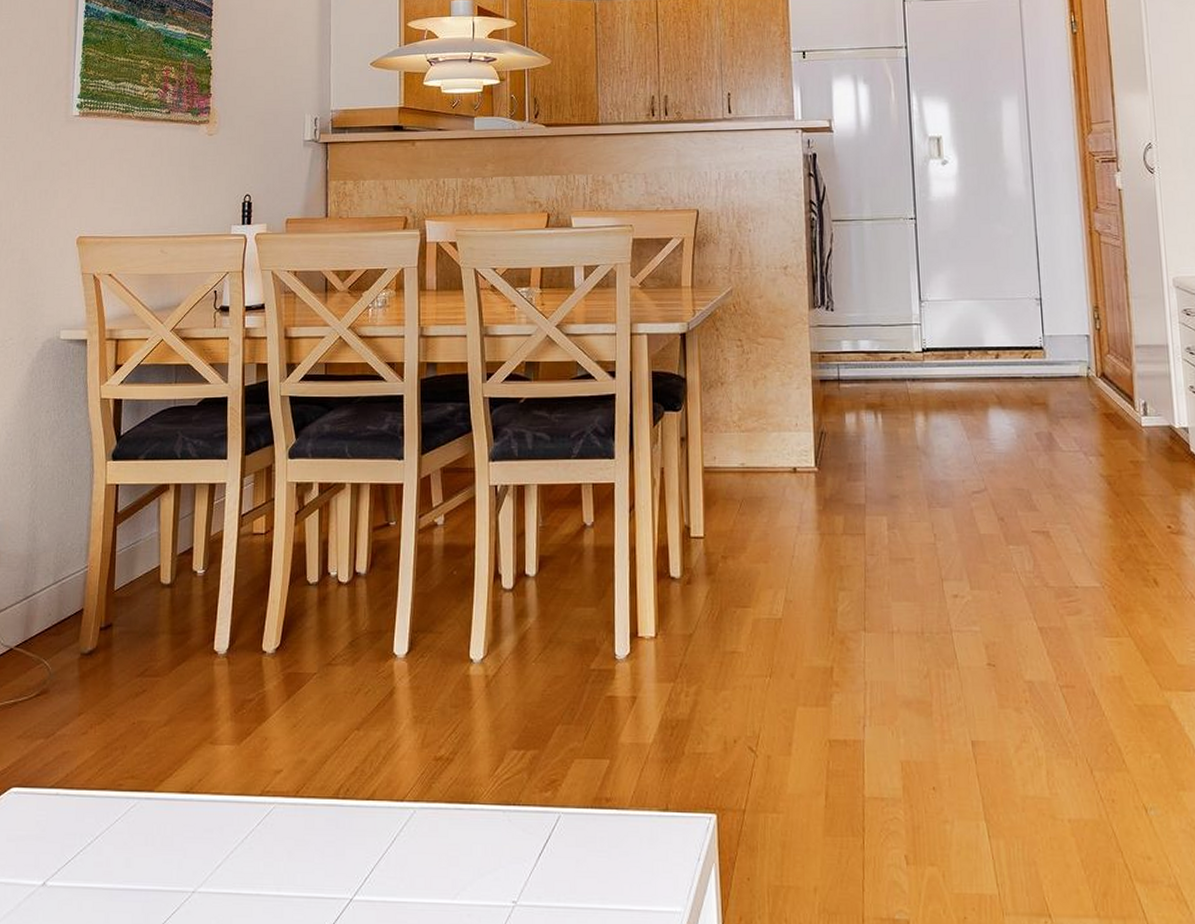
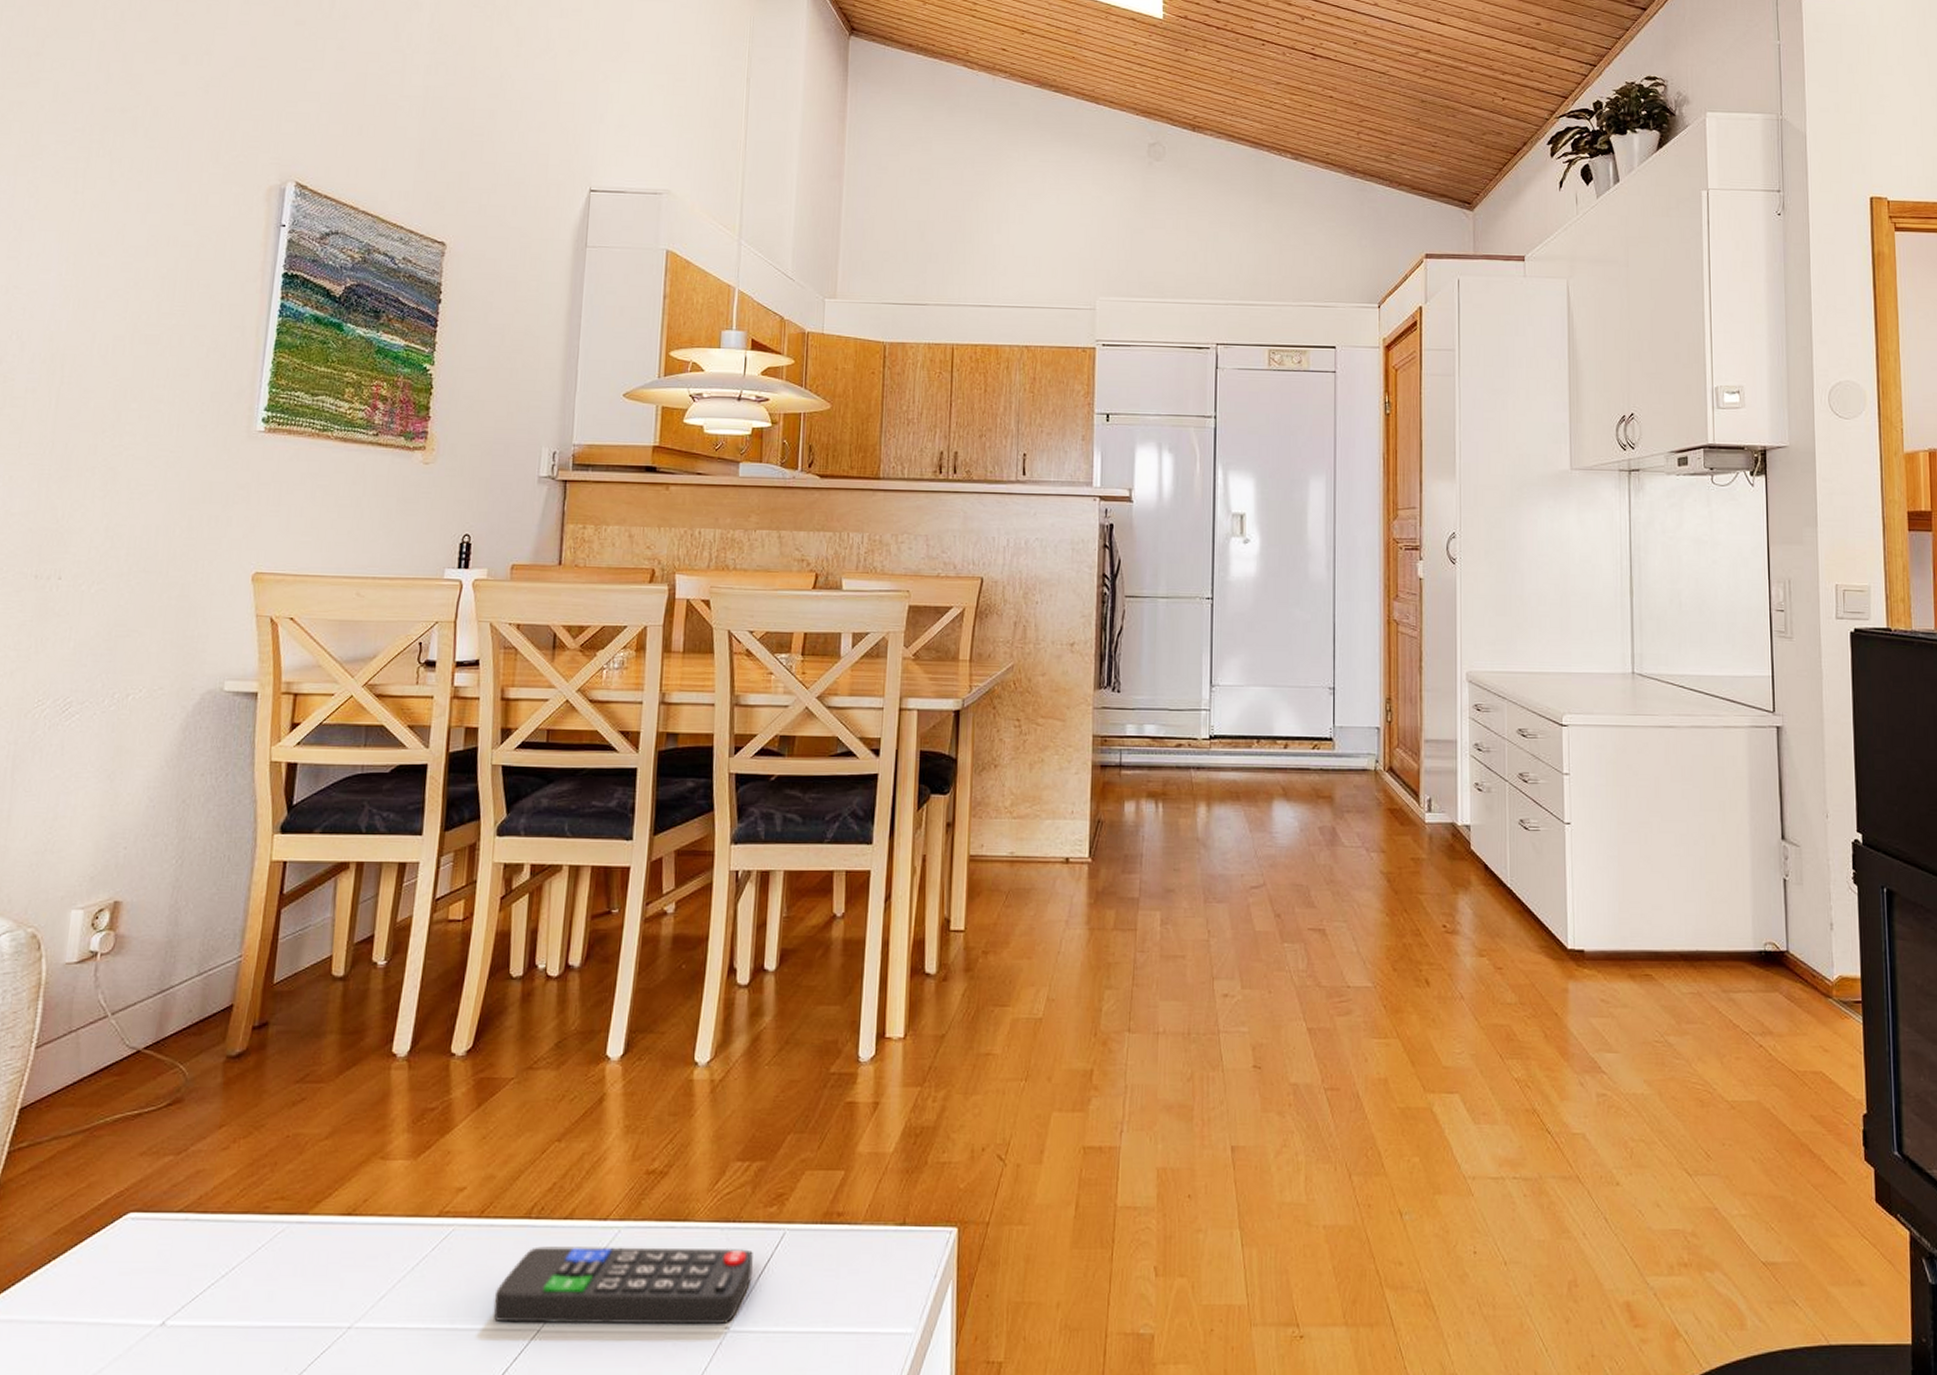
remote control: none [312,824,533,899] -> present [493,1246,753,1325]

